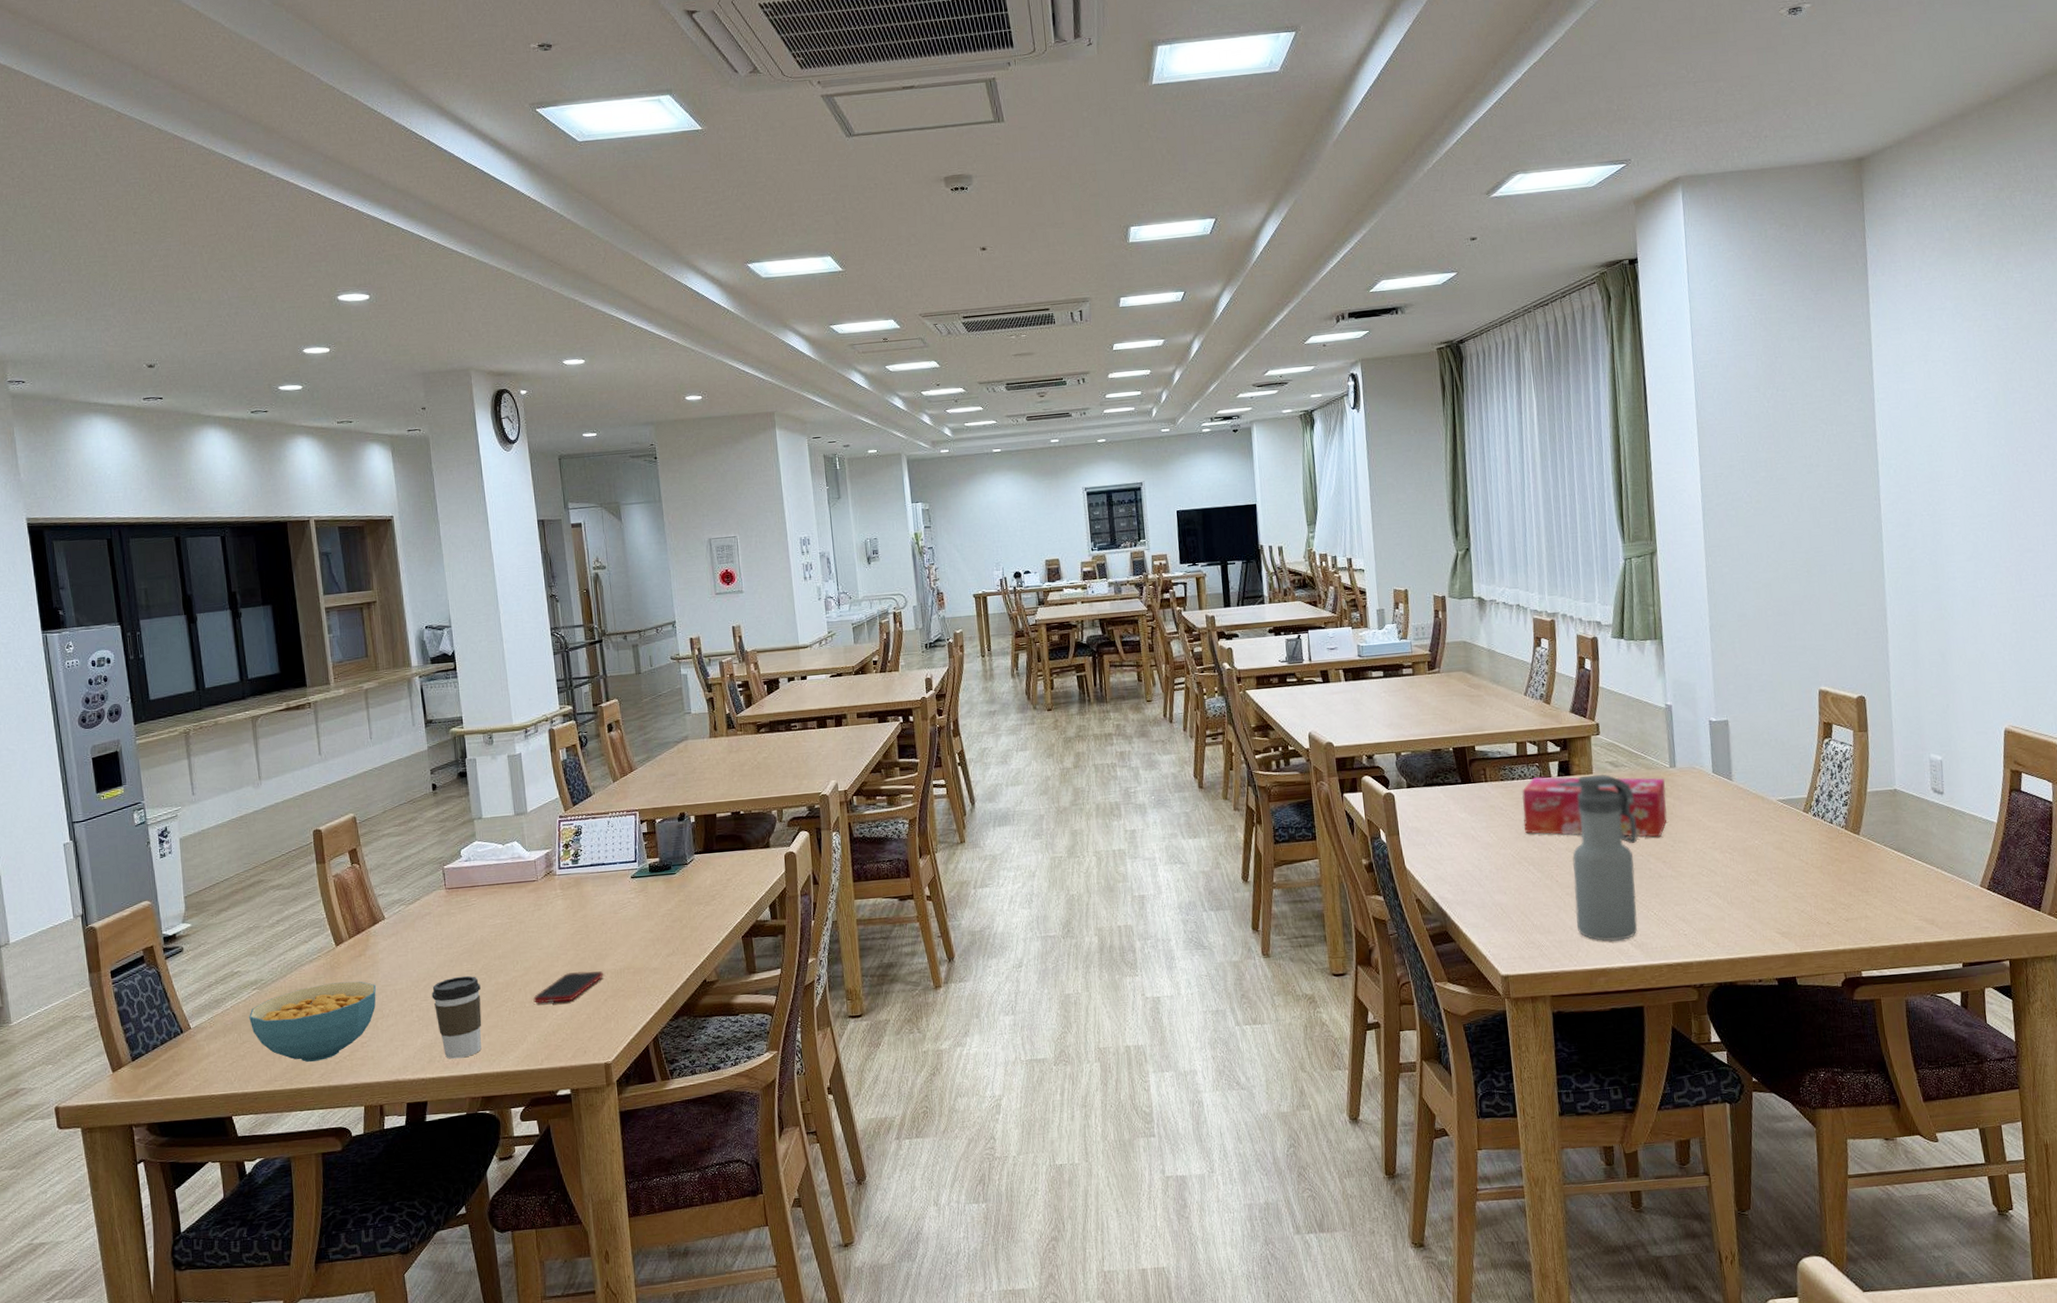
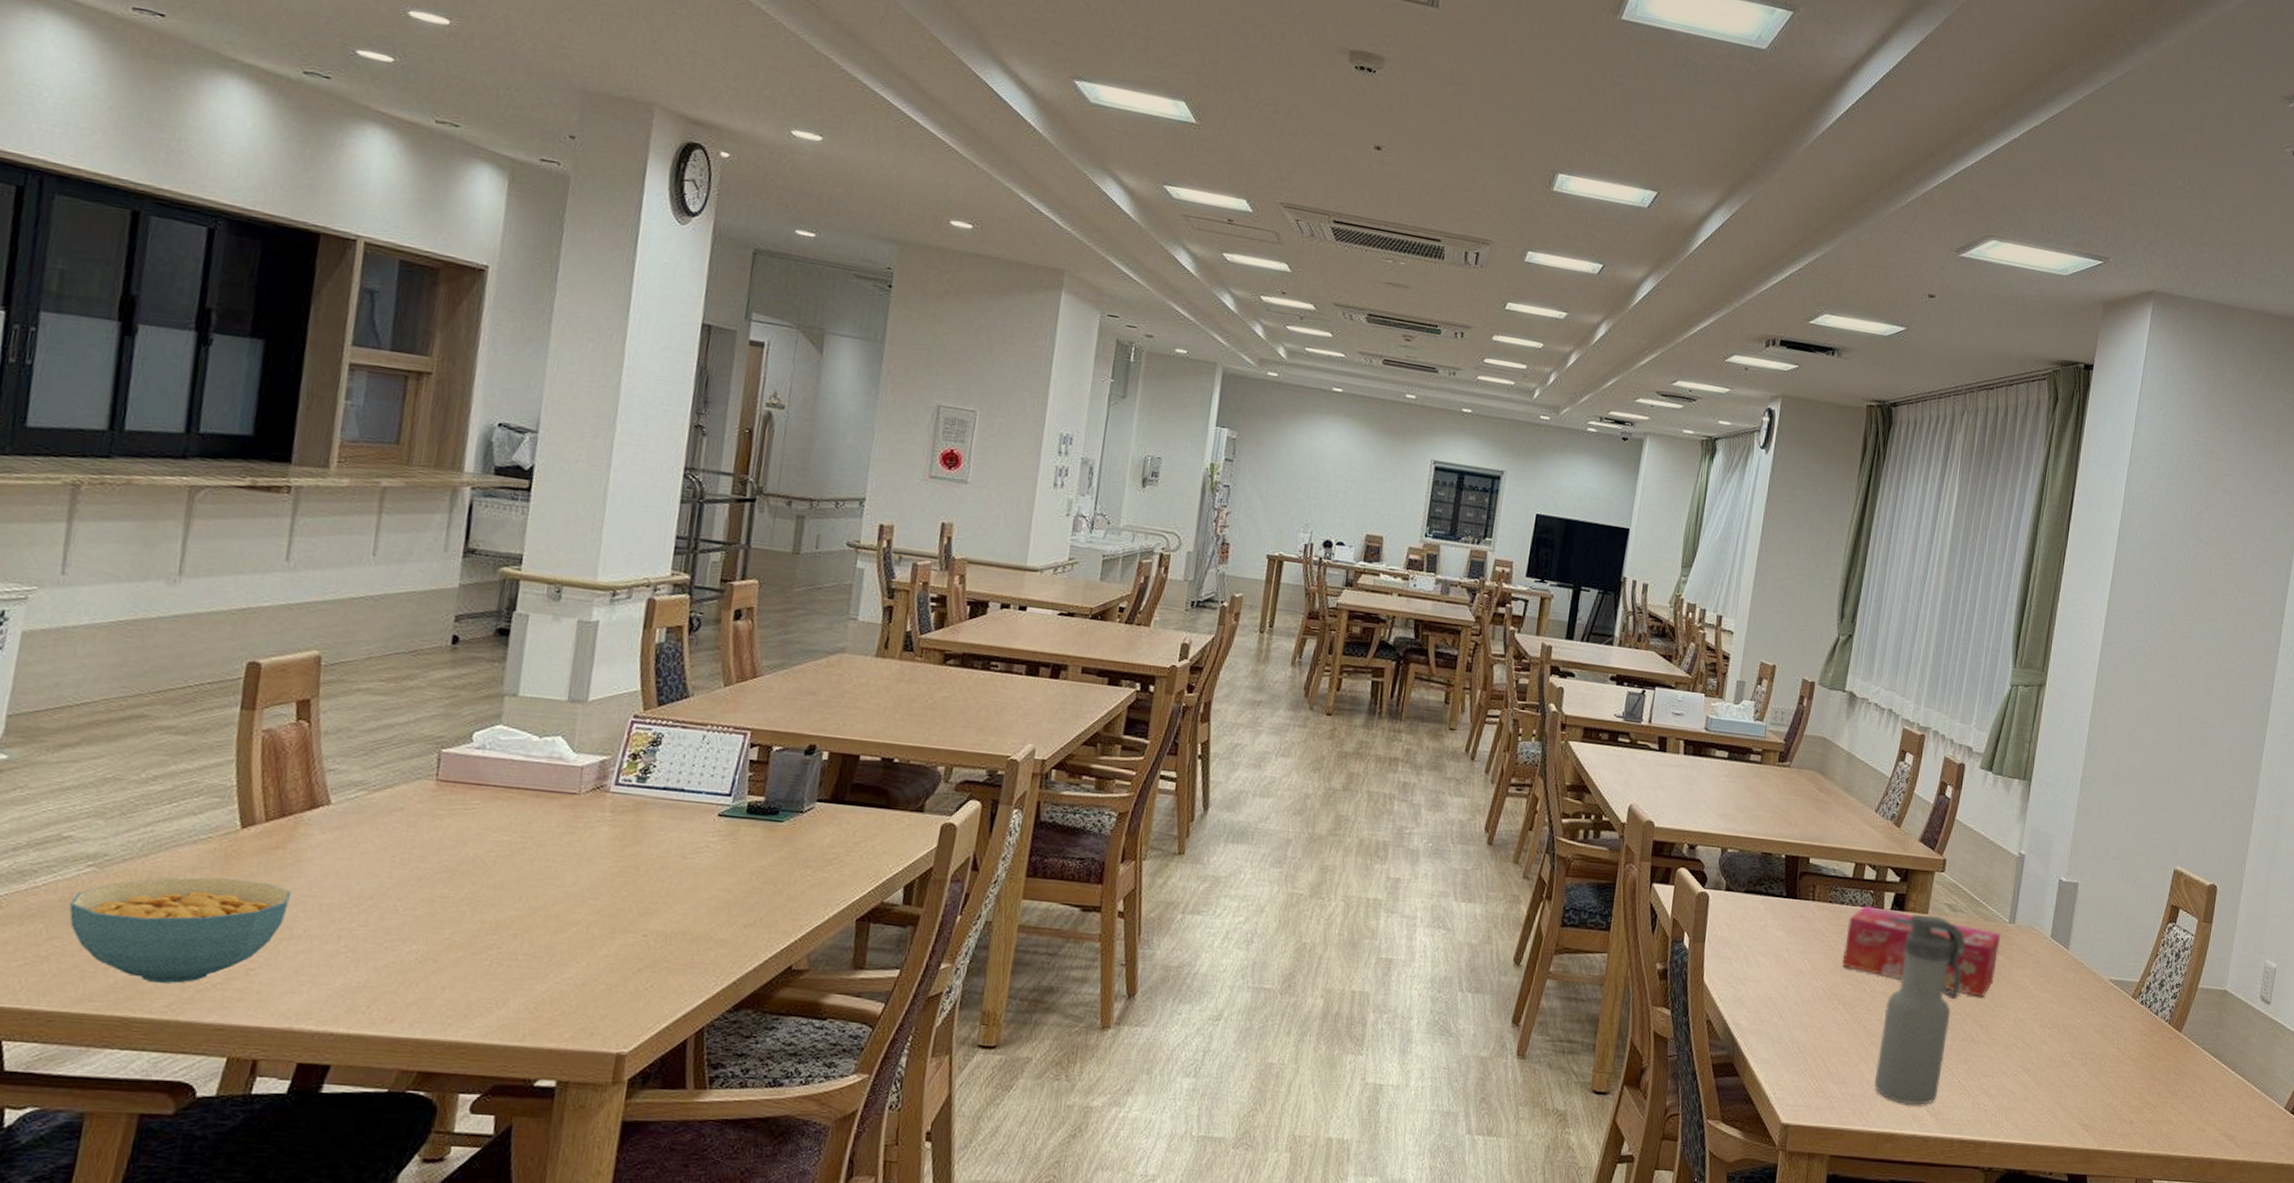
coffee cup: present [431,975,482,1059] -> none [374,902,456,1014]
cell phone: present [533,971,603,1004] -> none [531,925,646,963]

